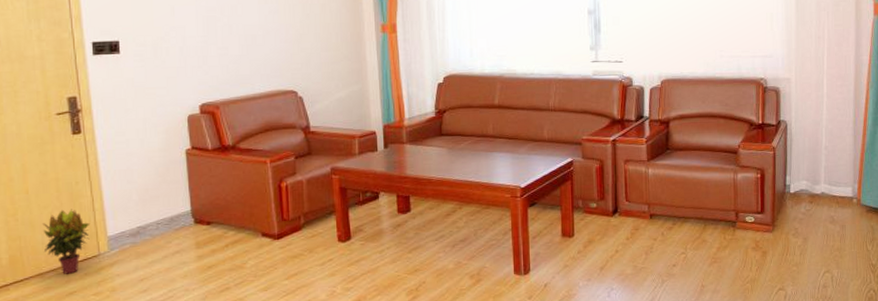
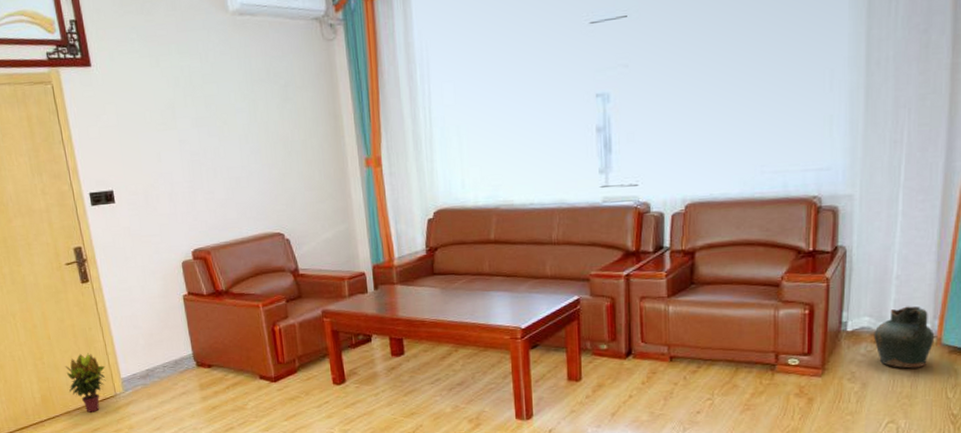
ceramic jug: none [810,172,856,225] -> present [874,306,935,369]

